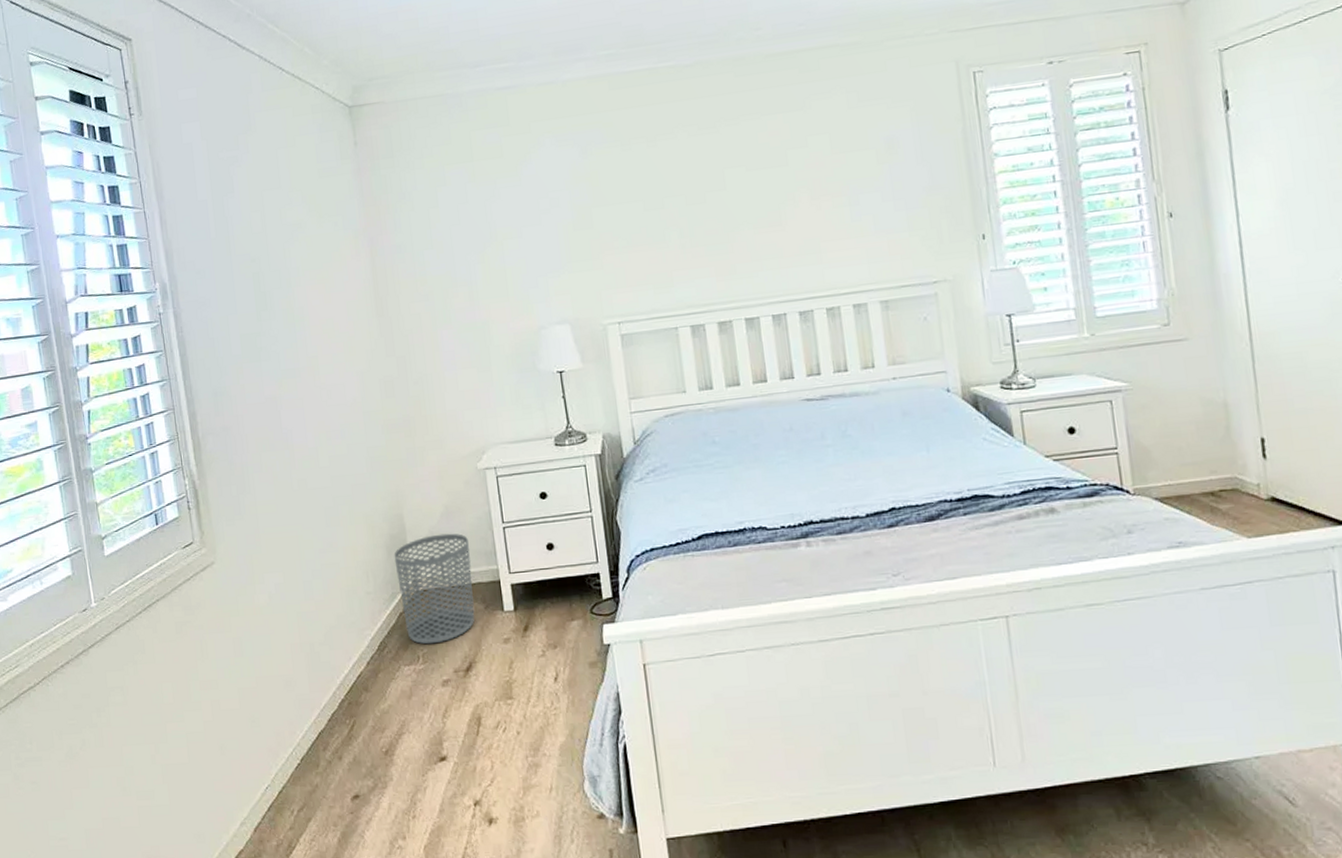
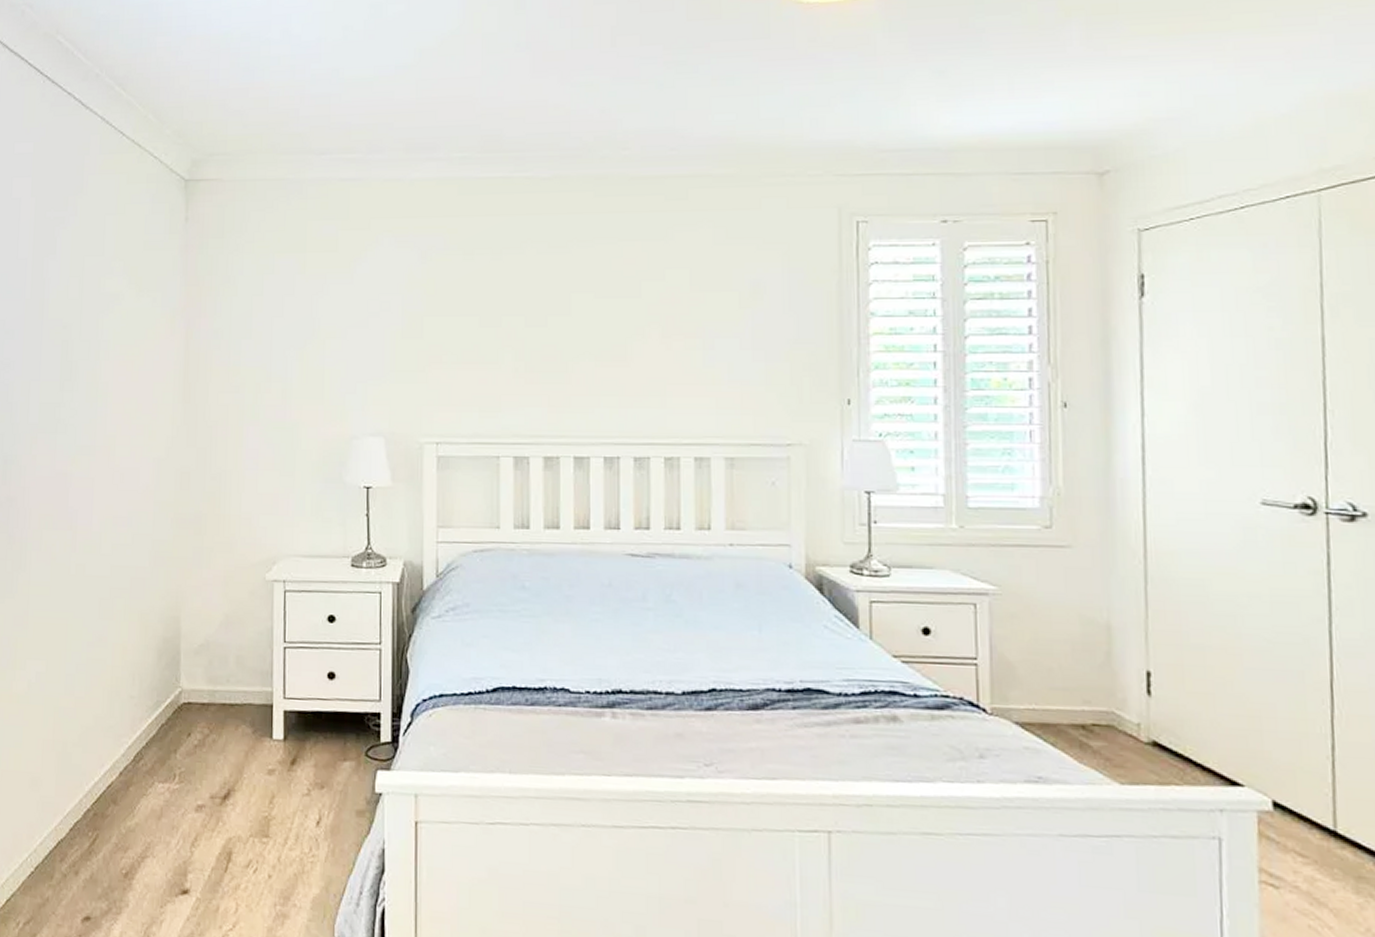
waste bin: present [394,533,475,645] -> none [164,644,245,764]

